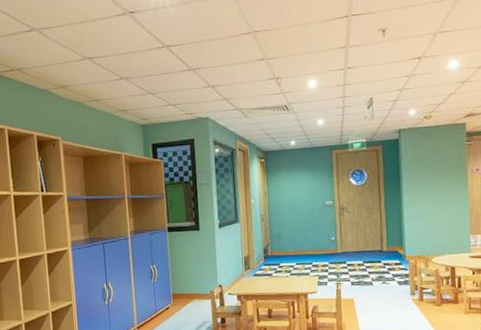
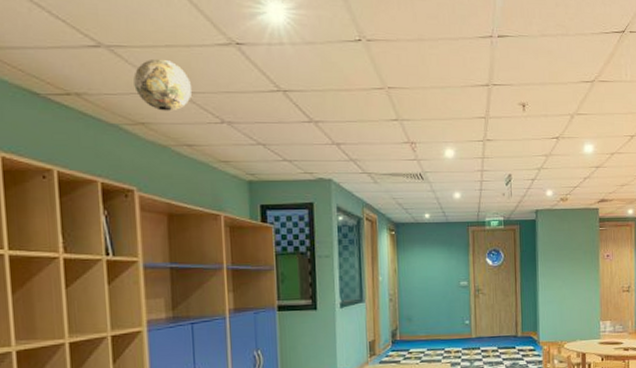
paper lantern: none [56,33,98,75] -> present [133,58,191,111]

